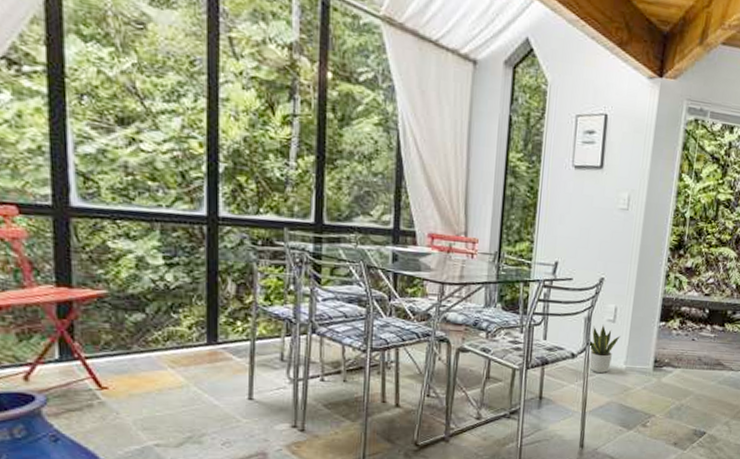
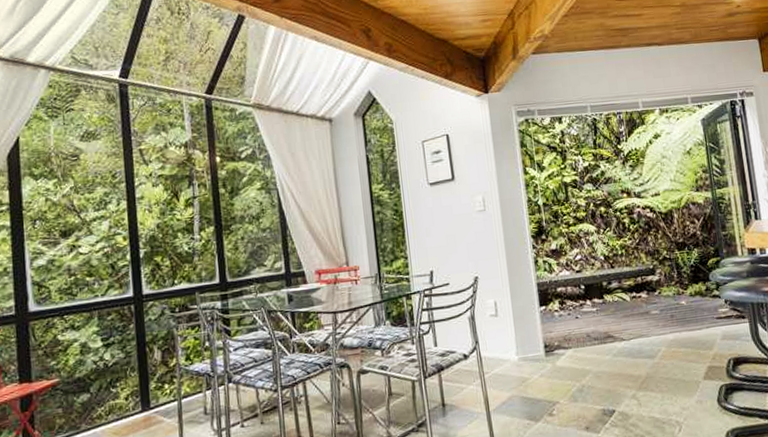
potted plant: present [588,324,620,374] -> none [476,320,506,370]

